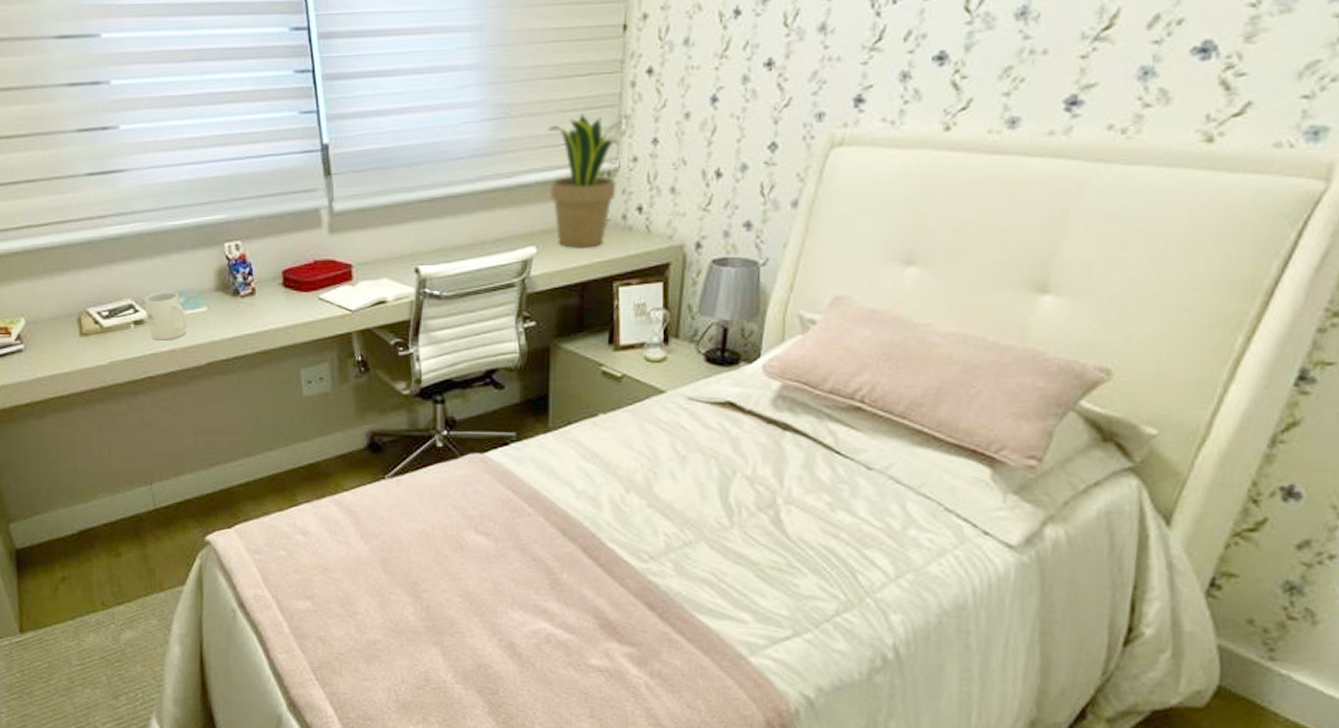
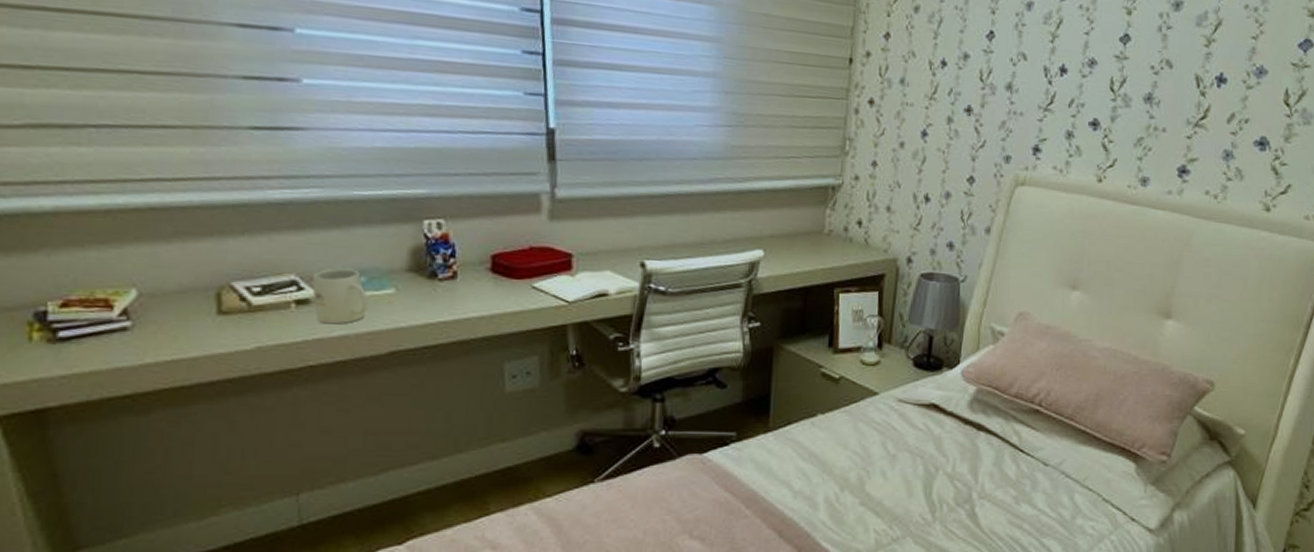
potted plant: present [547,112,621,248] -> none [777,130,845,256]

